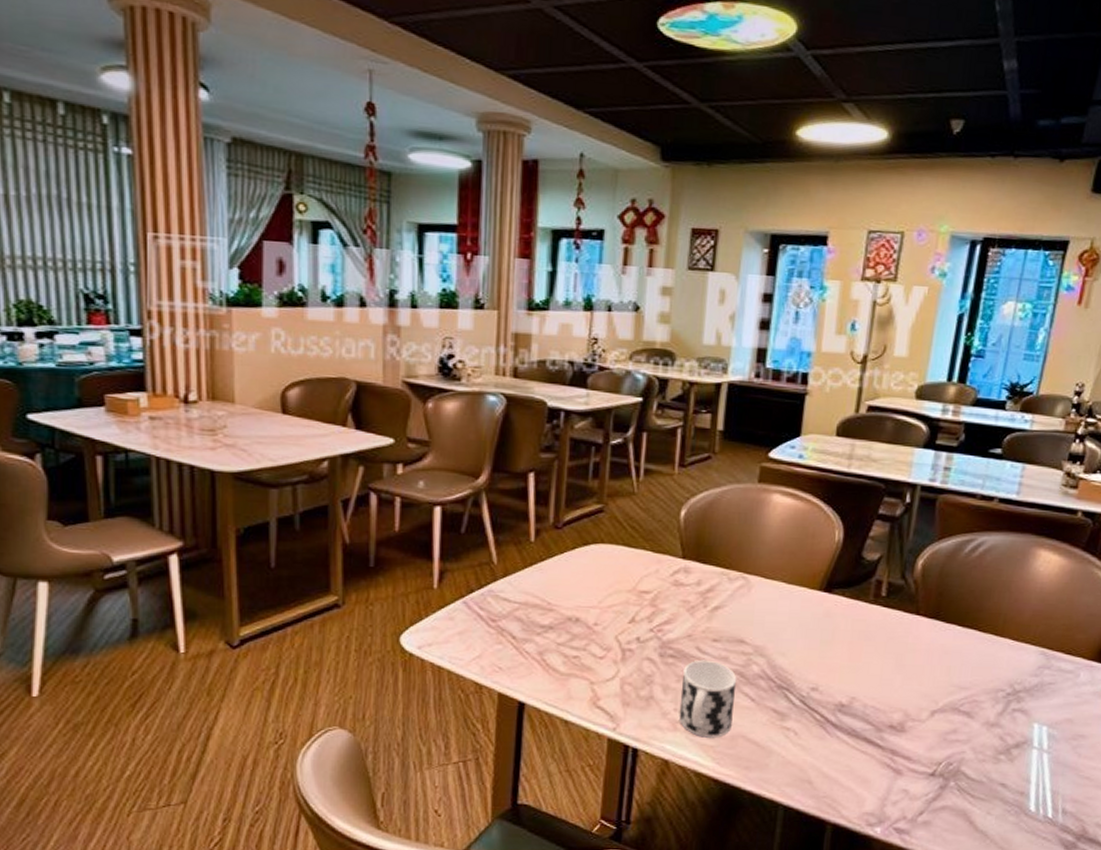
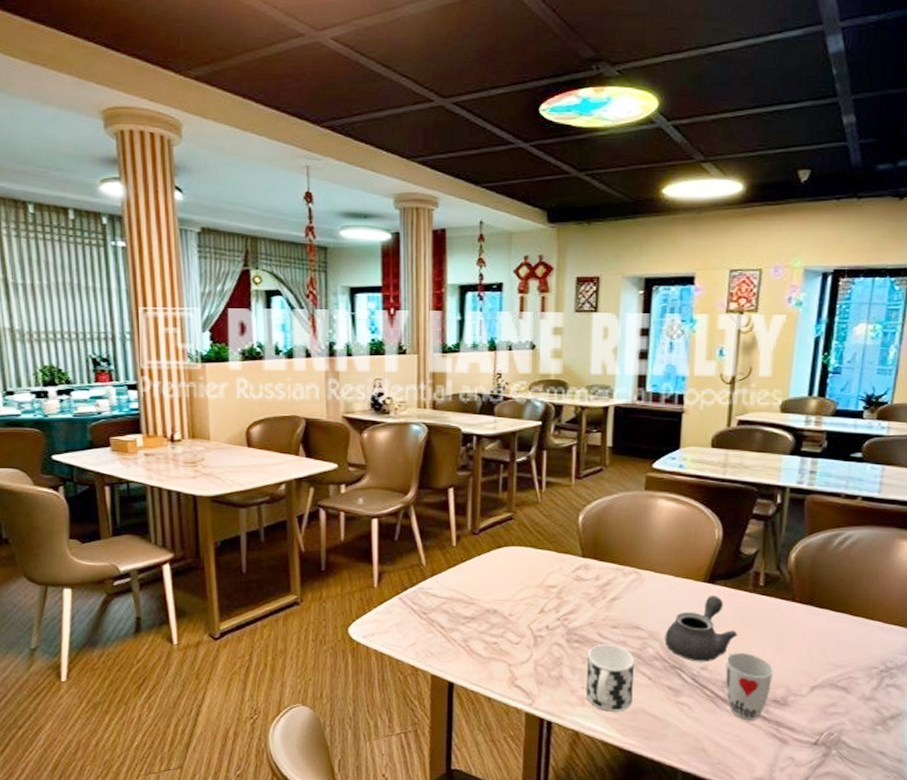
teapot: none [772,605,854,682] -> present [664,595,737,662]
cup: none [837,671,891,748] -> present [725,652,773,720]

